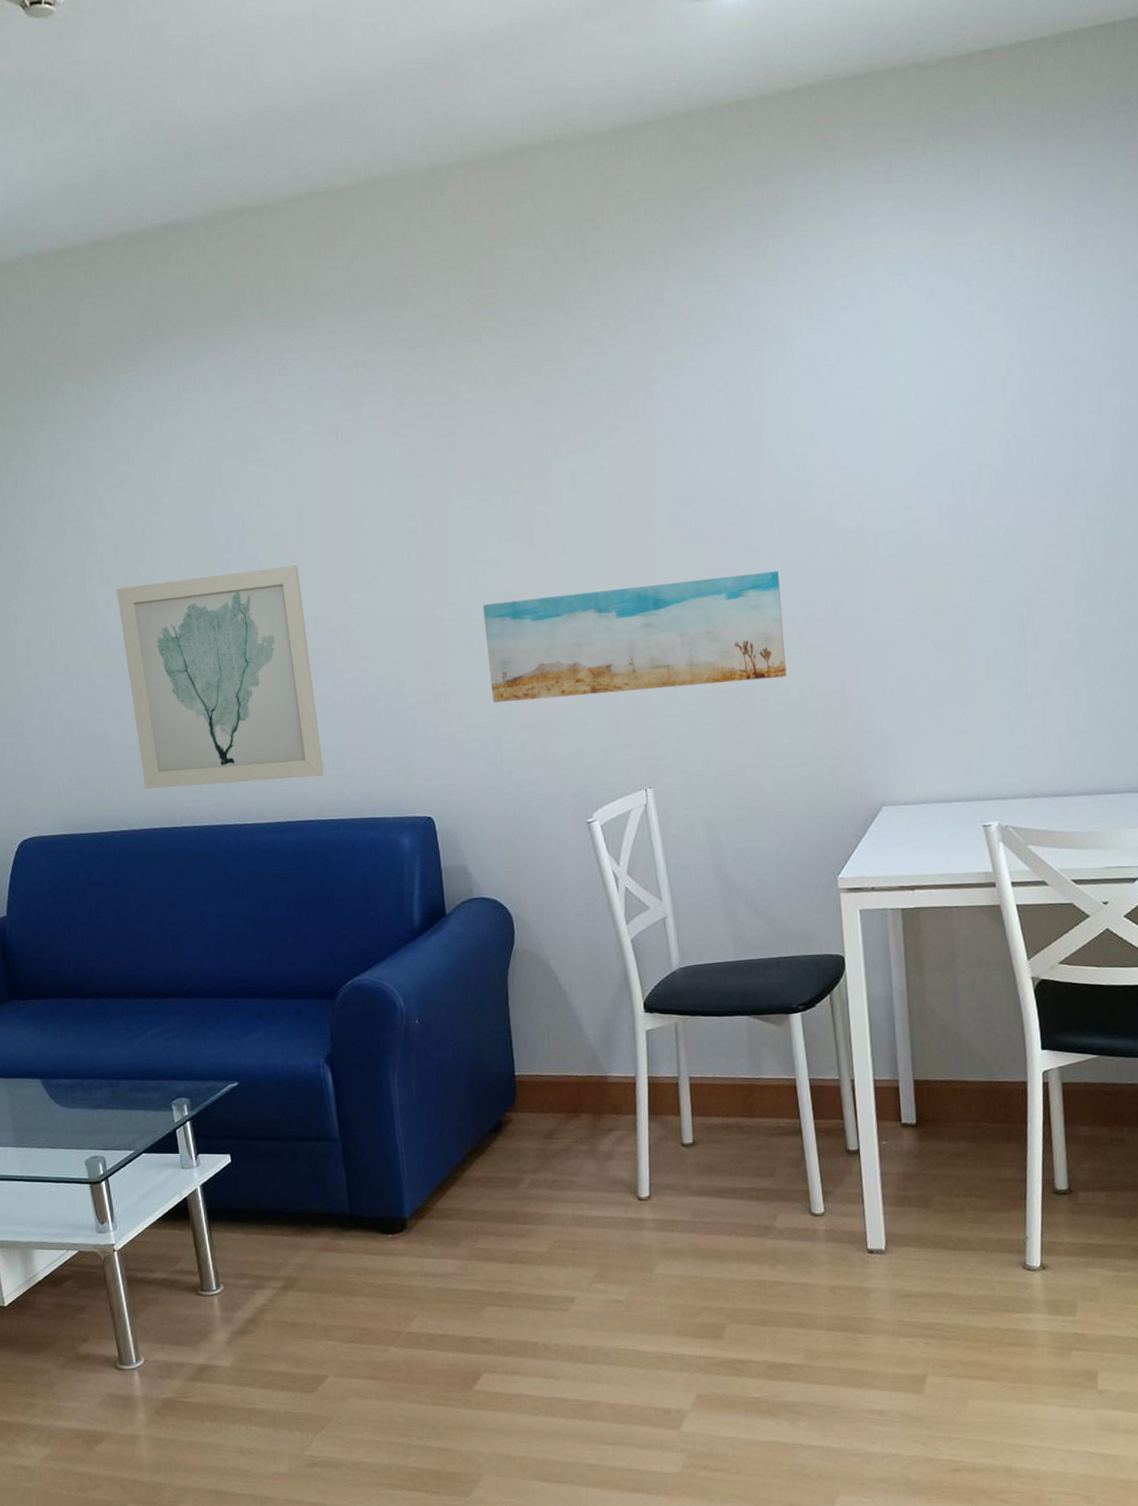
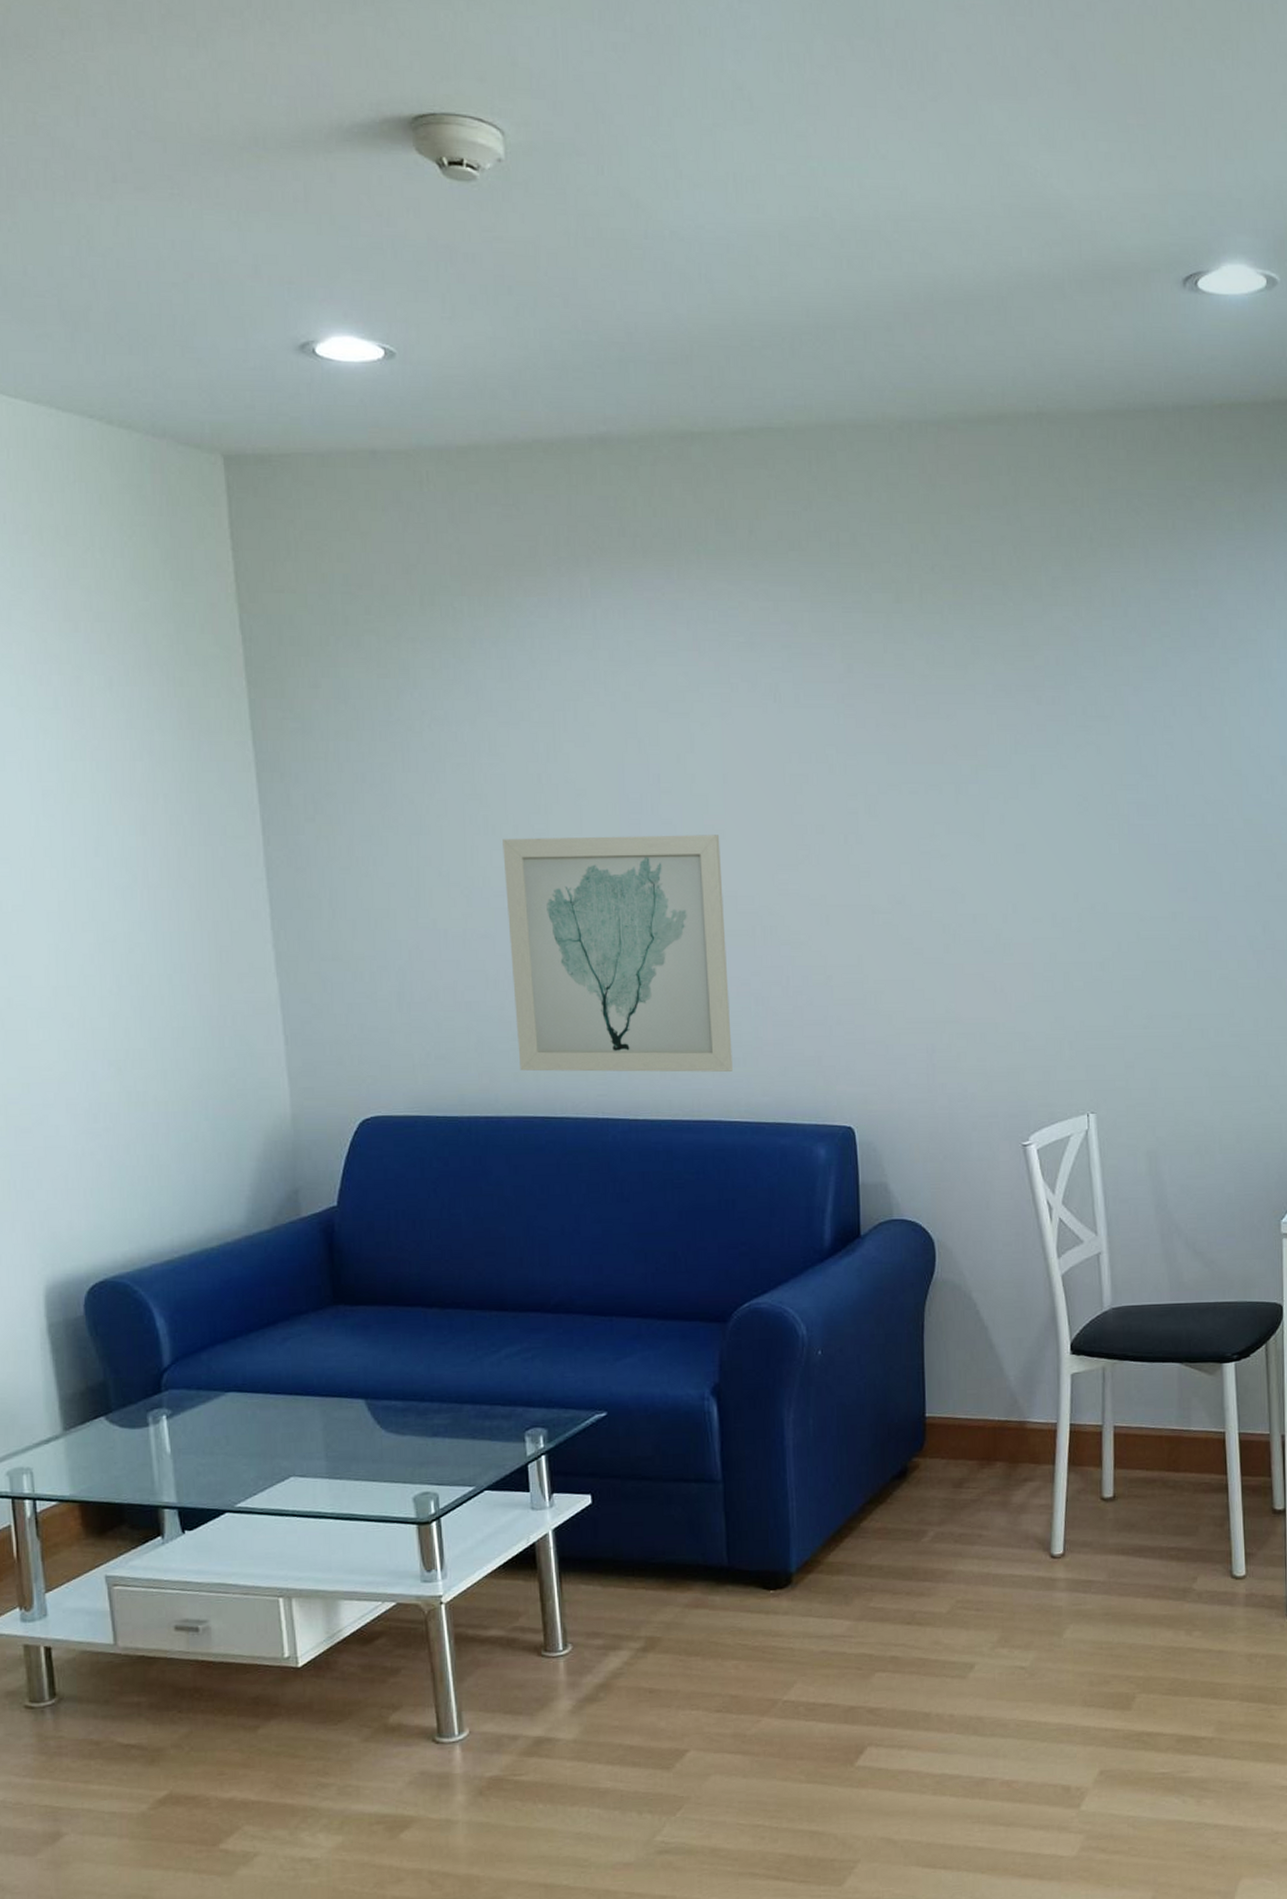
wall art: present [482,570,787,703] -> none [924,895,1243,1008]

